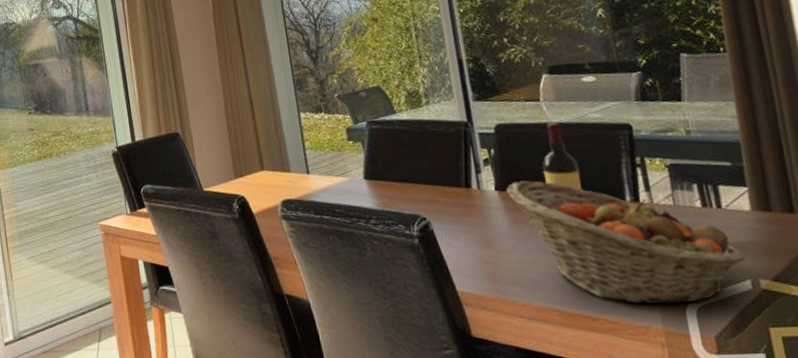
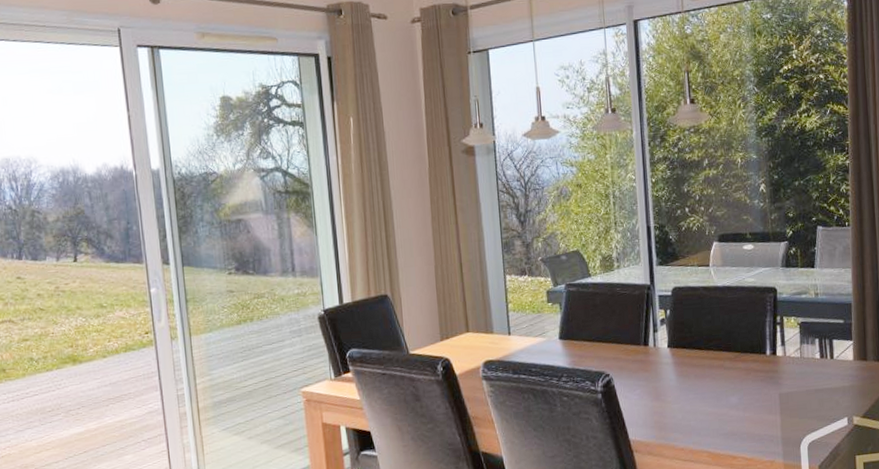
fruit basket: present [505,180,745,305] -> none [676,338,845,443]
wine bottle: present [542,122,582,190] -> none [706,285,735,346]

